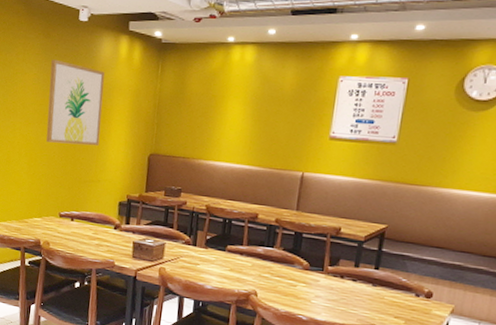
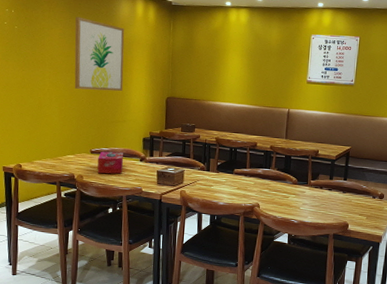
tissue box: none [65,215,96,243] -> present [97,151,124,174]

